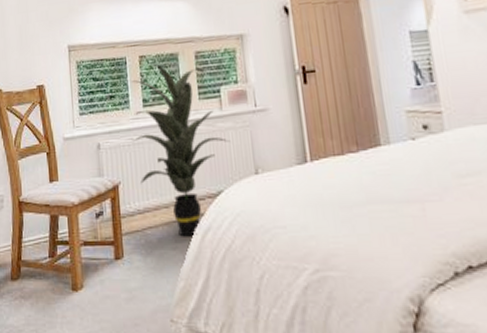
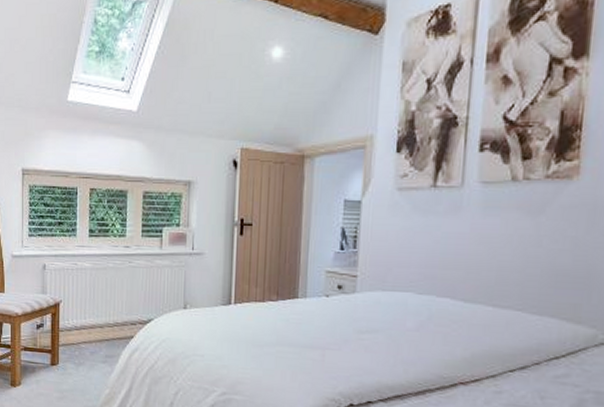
indoor plant: present [131,63,231,237] -> none [76,197,166,354]

